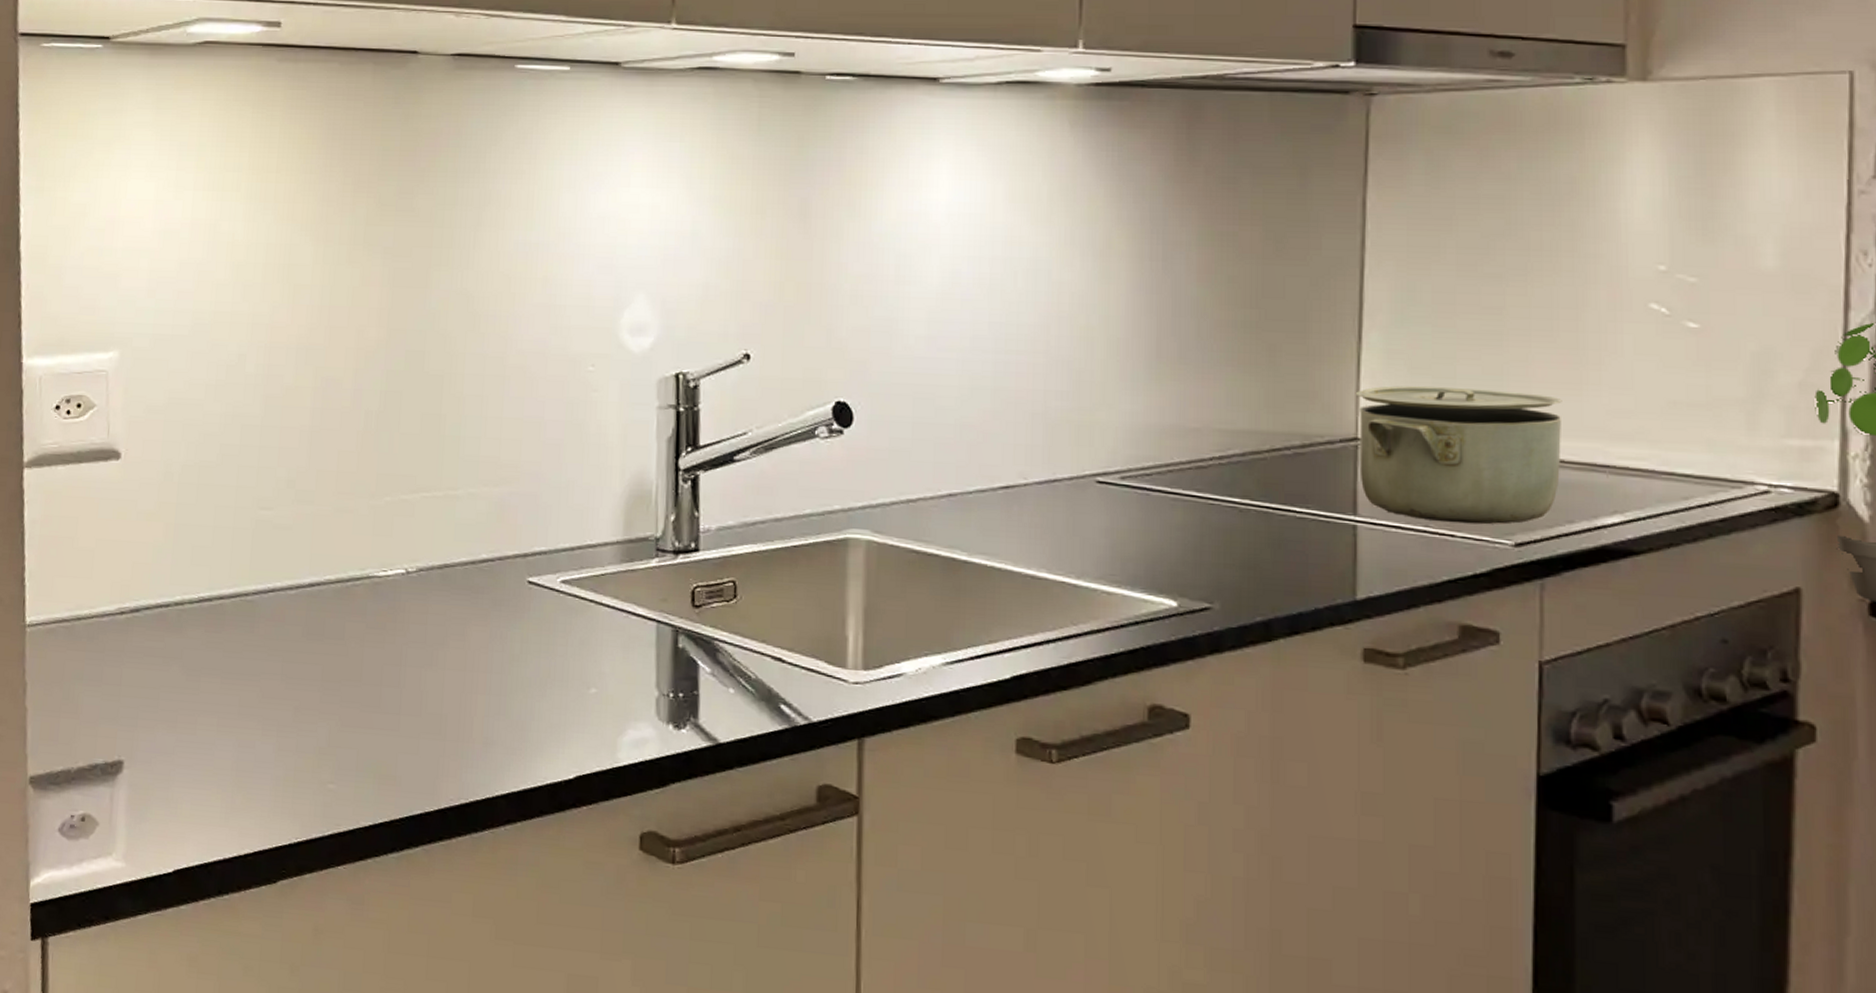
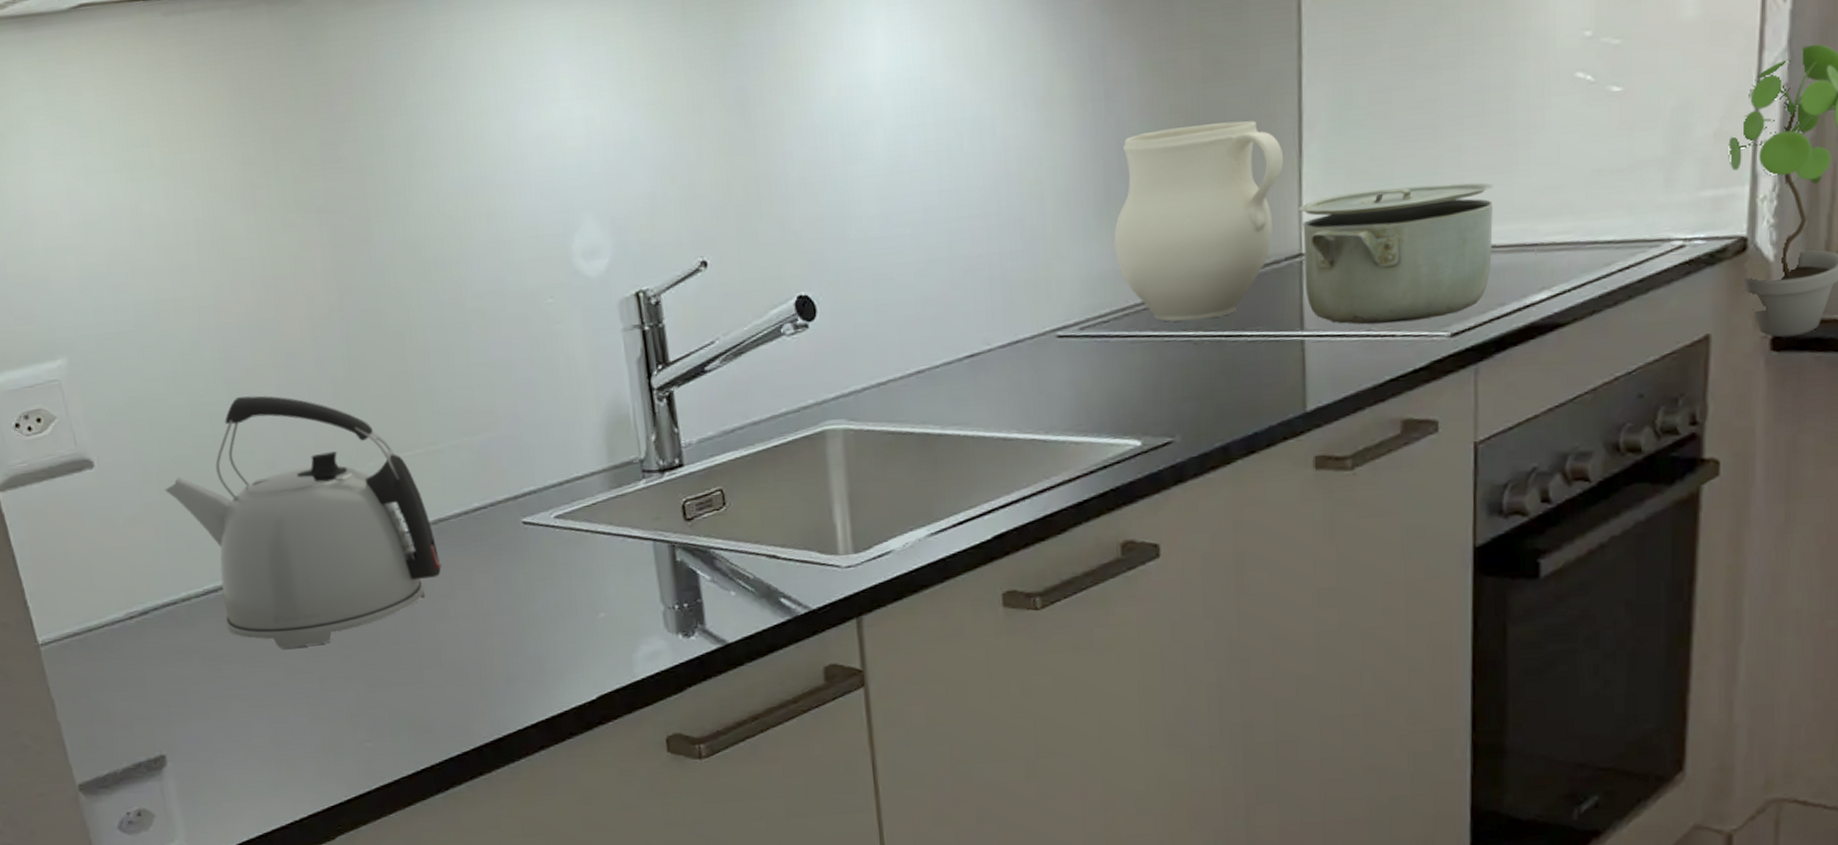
kettle: none [182,413,440,672] -> present [164,395,443,648]
ceramic jug: none [1163,297,1343,489] -> present [1114,121,1284,322]

